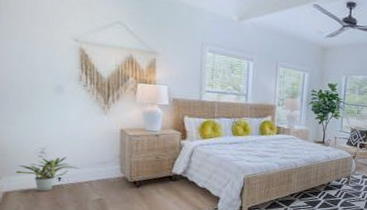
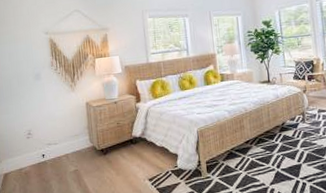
potted plant: present [16,156,76,191] -> none [11,134,55,169]

